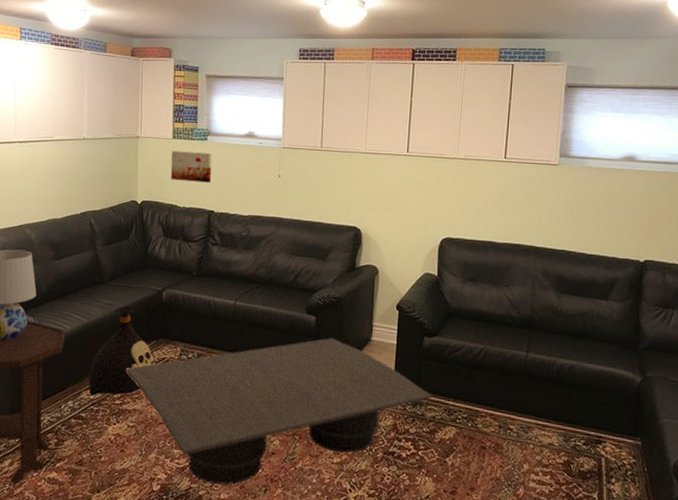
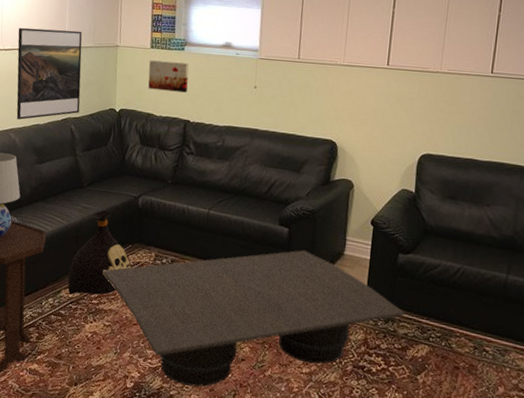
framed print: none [32,118,102,214] -> present [16,27,82,120]

